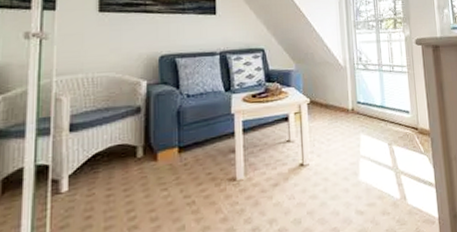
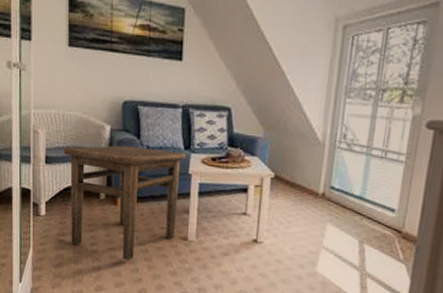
side table: none [93,94,227,220] -> present [64,145,186,261]

